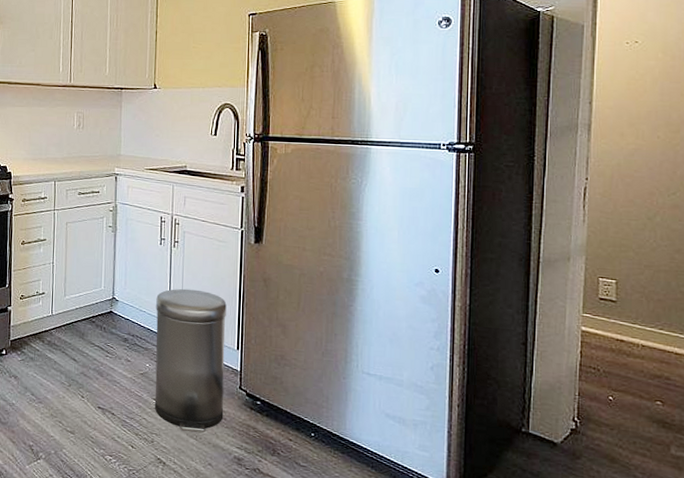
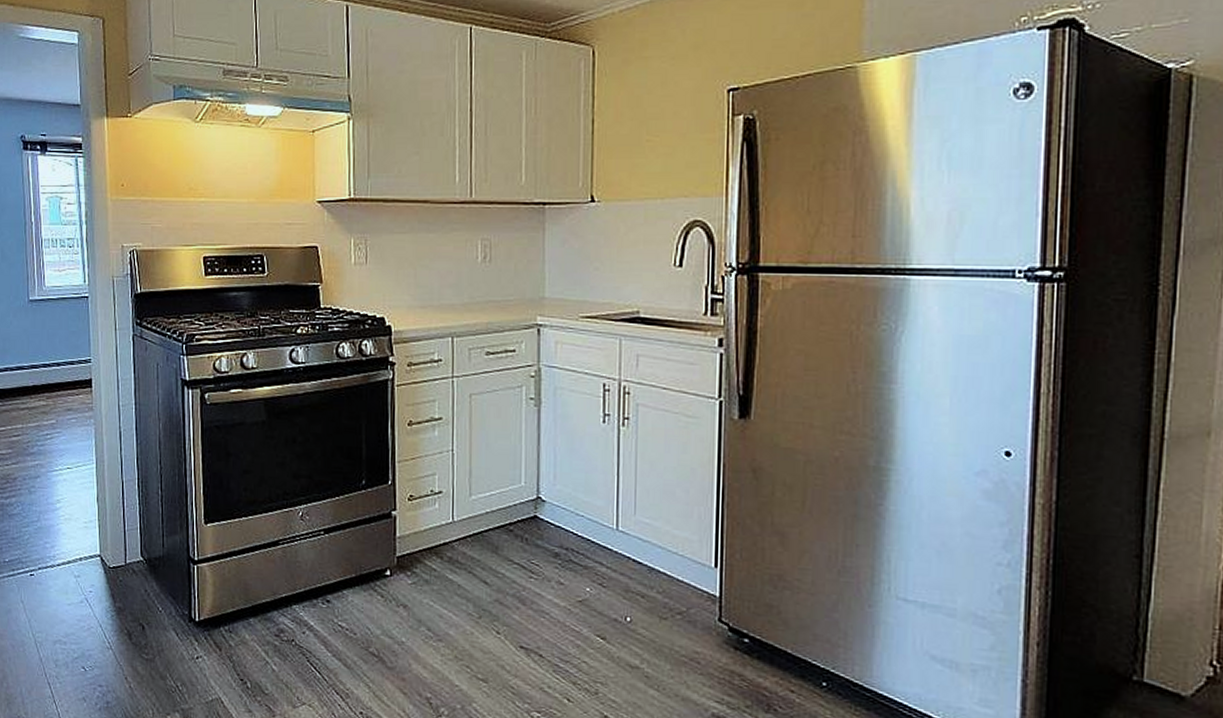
pedal bin: present [154,288,227,433] -> none [598,483,699,681]

